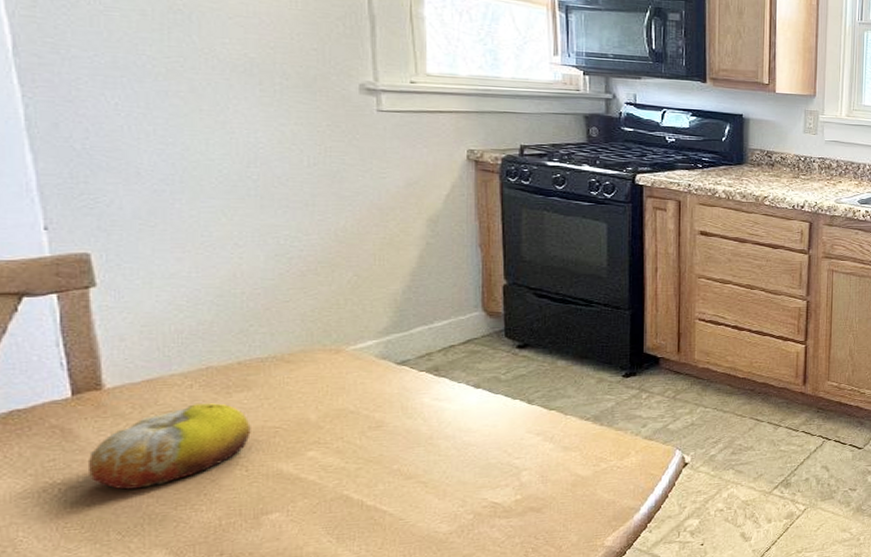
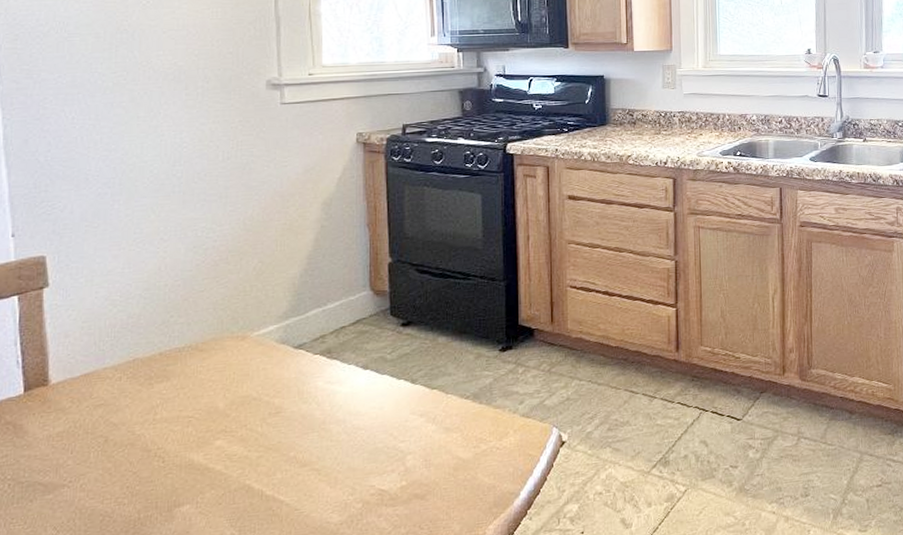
fruit: present [87,403,251,490] -> none [32,394,168,484]

